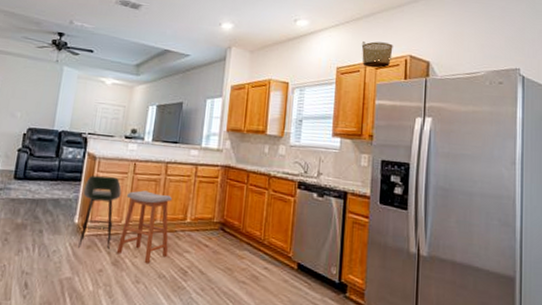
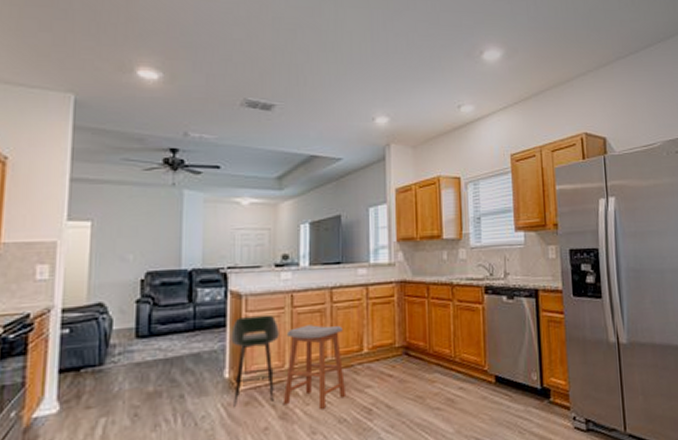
basket: present [361,41,393,68] -> none [533,122,567,151]

